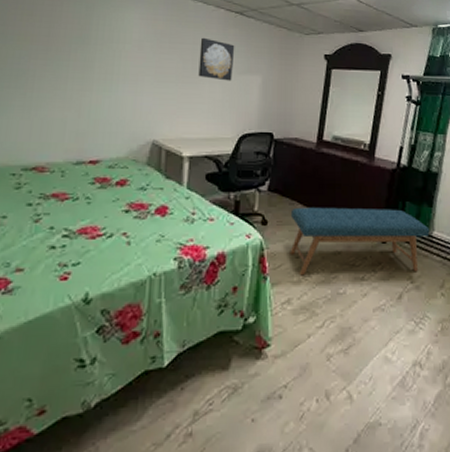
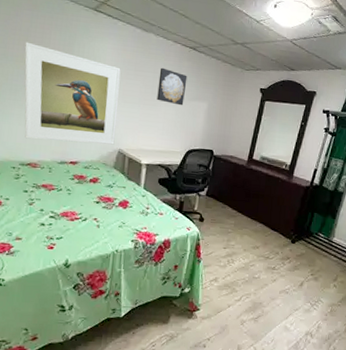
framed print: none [28,16,152,136] -> present [24,42,121,145]
bench: present [290,207,430,276] -> none [219,210,331,268]

